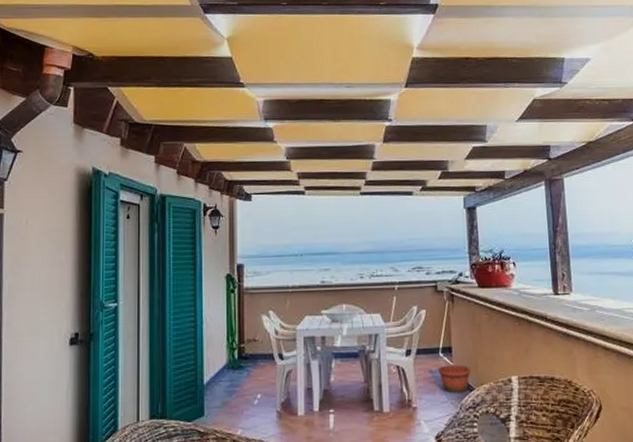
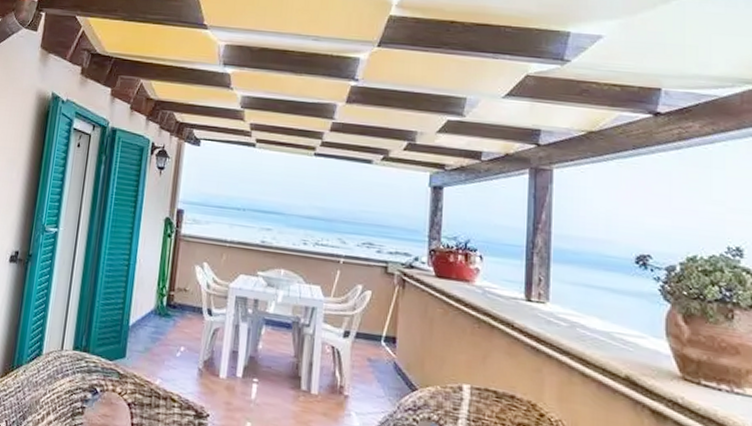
pot: present [438,365,472,394] -> none [377,356,417,391]

